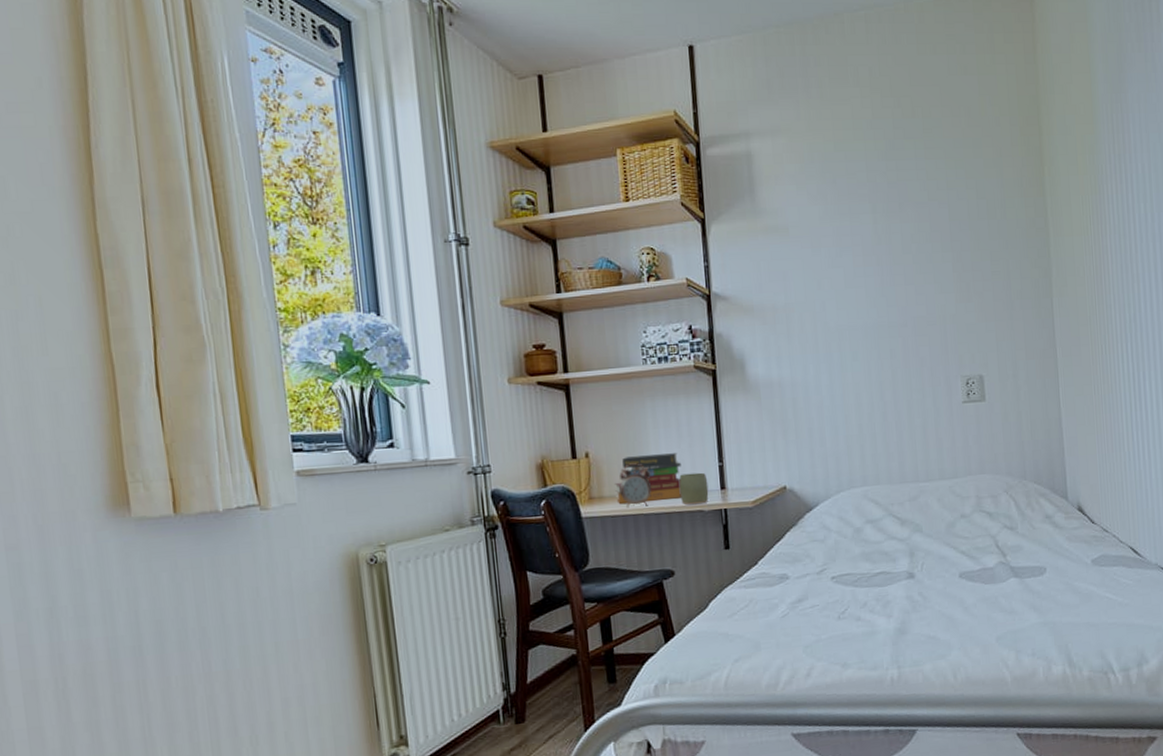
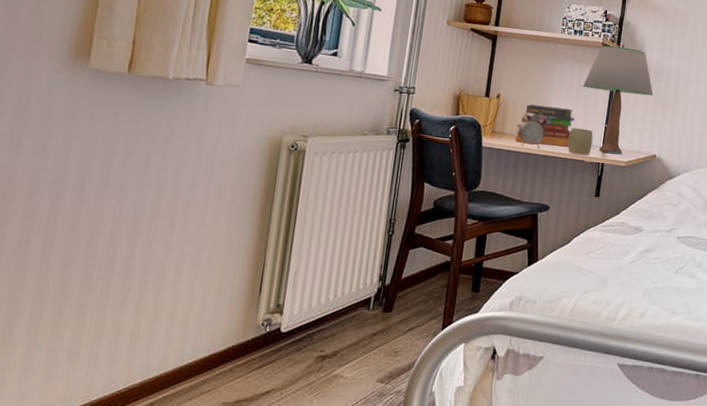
table lamp: none [681,361,768,496] -> present [582,44,653,155]

